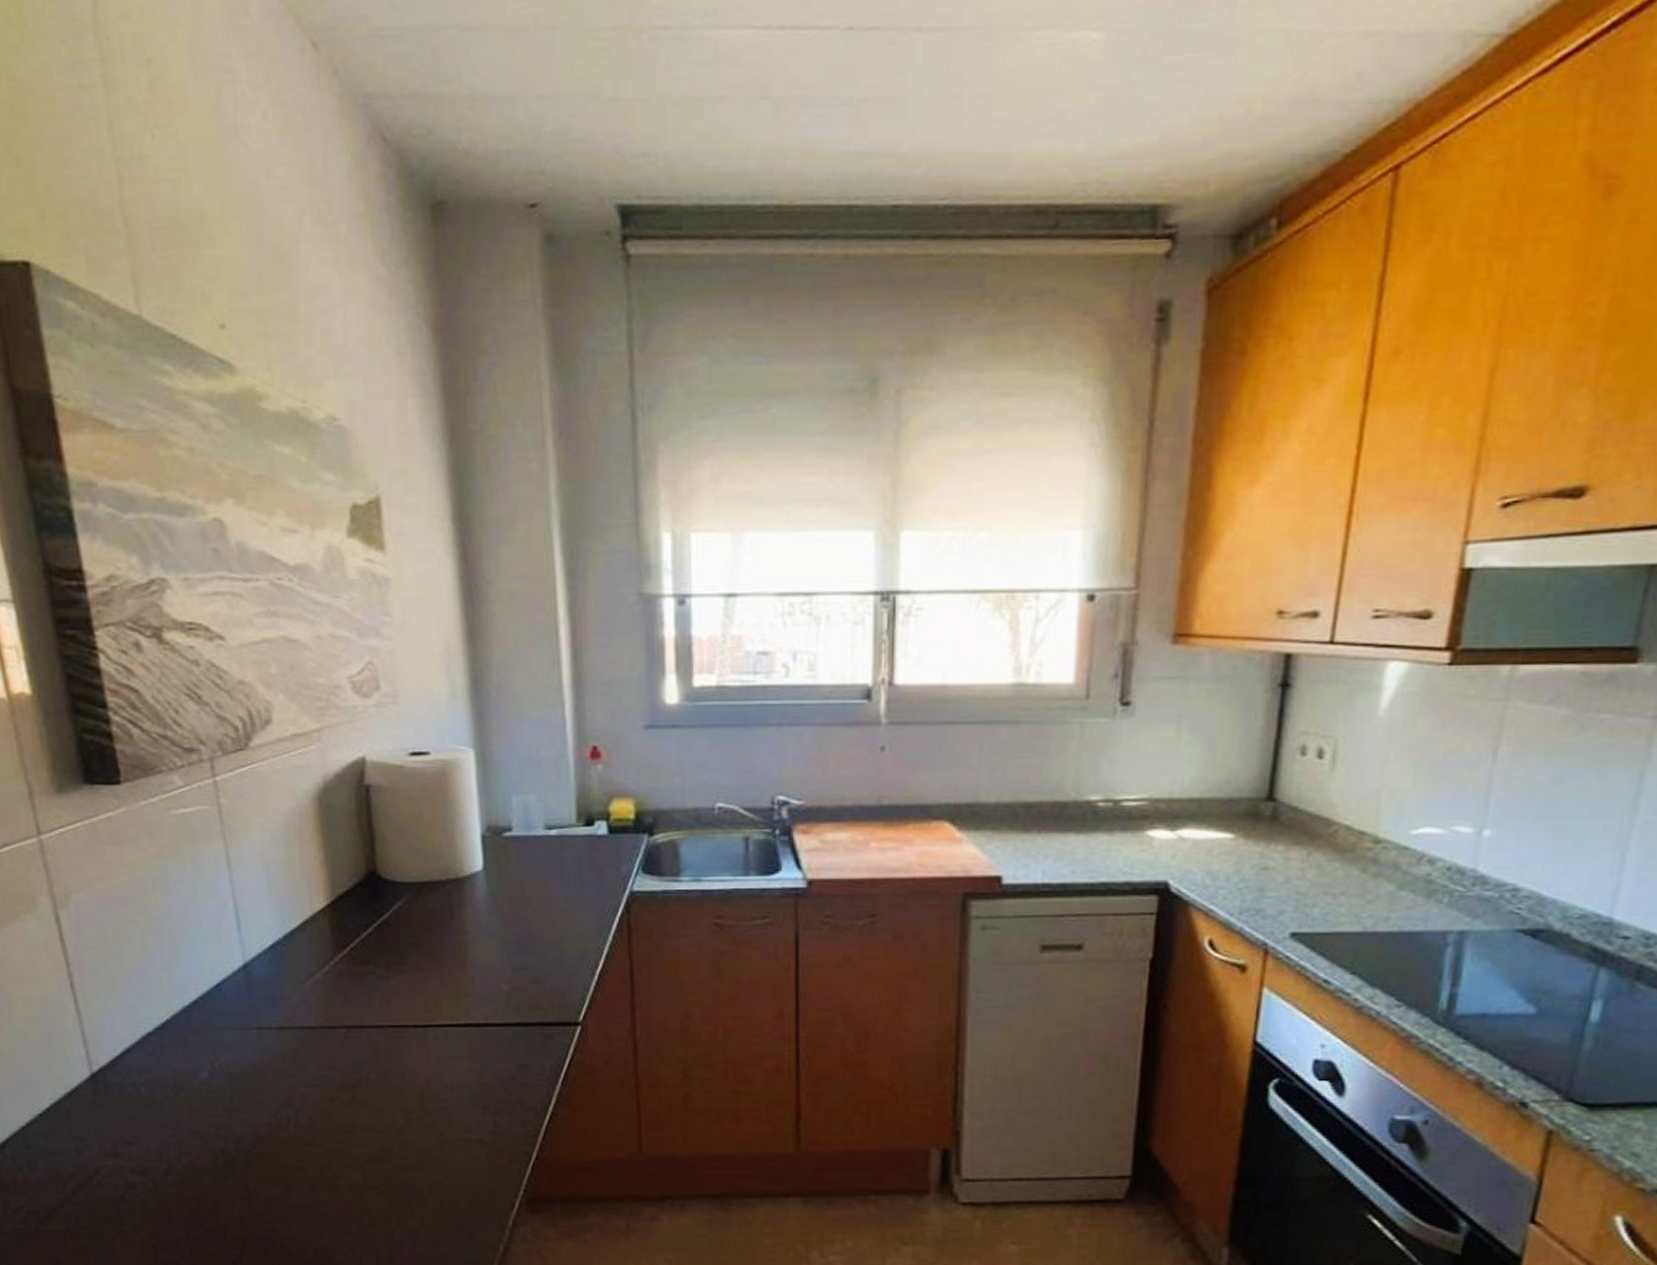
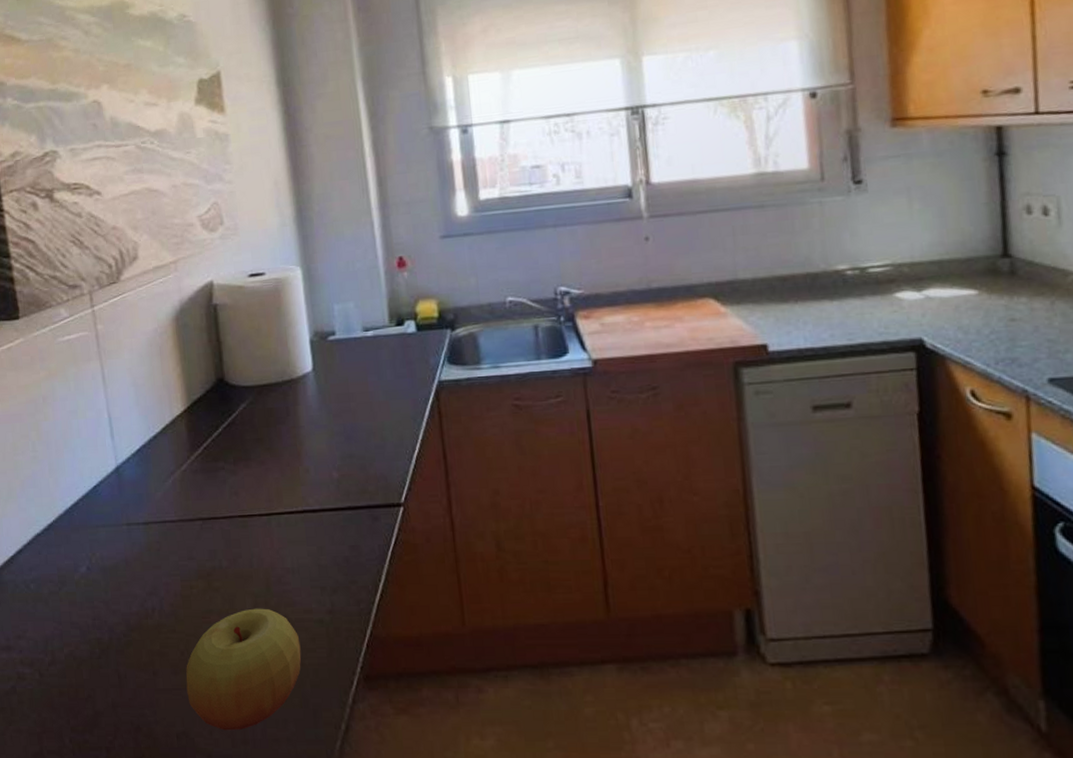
apple: none [325,1125,458,1249] -> present [186,608,302,731]

